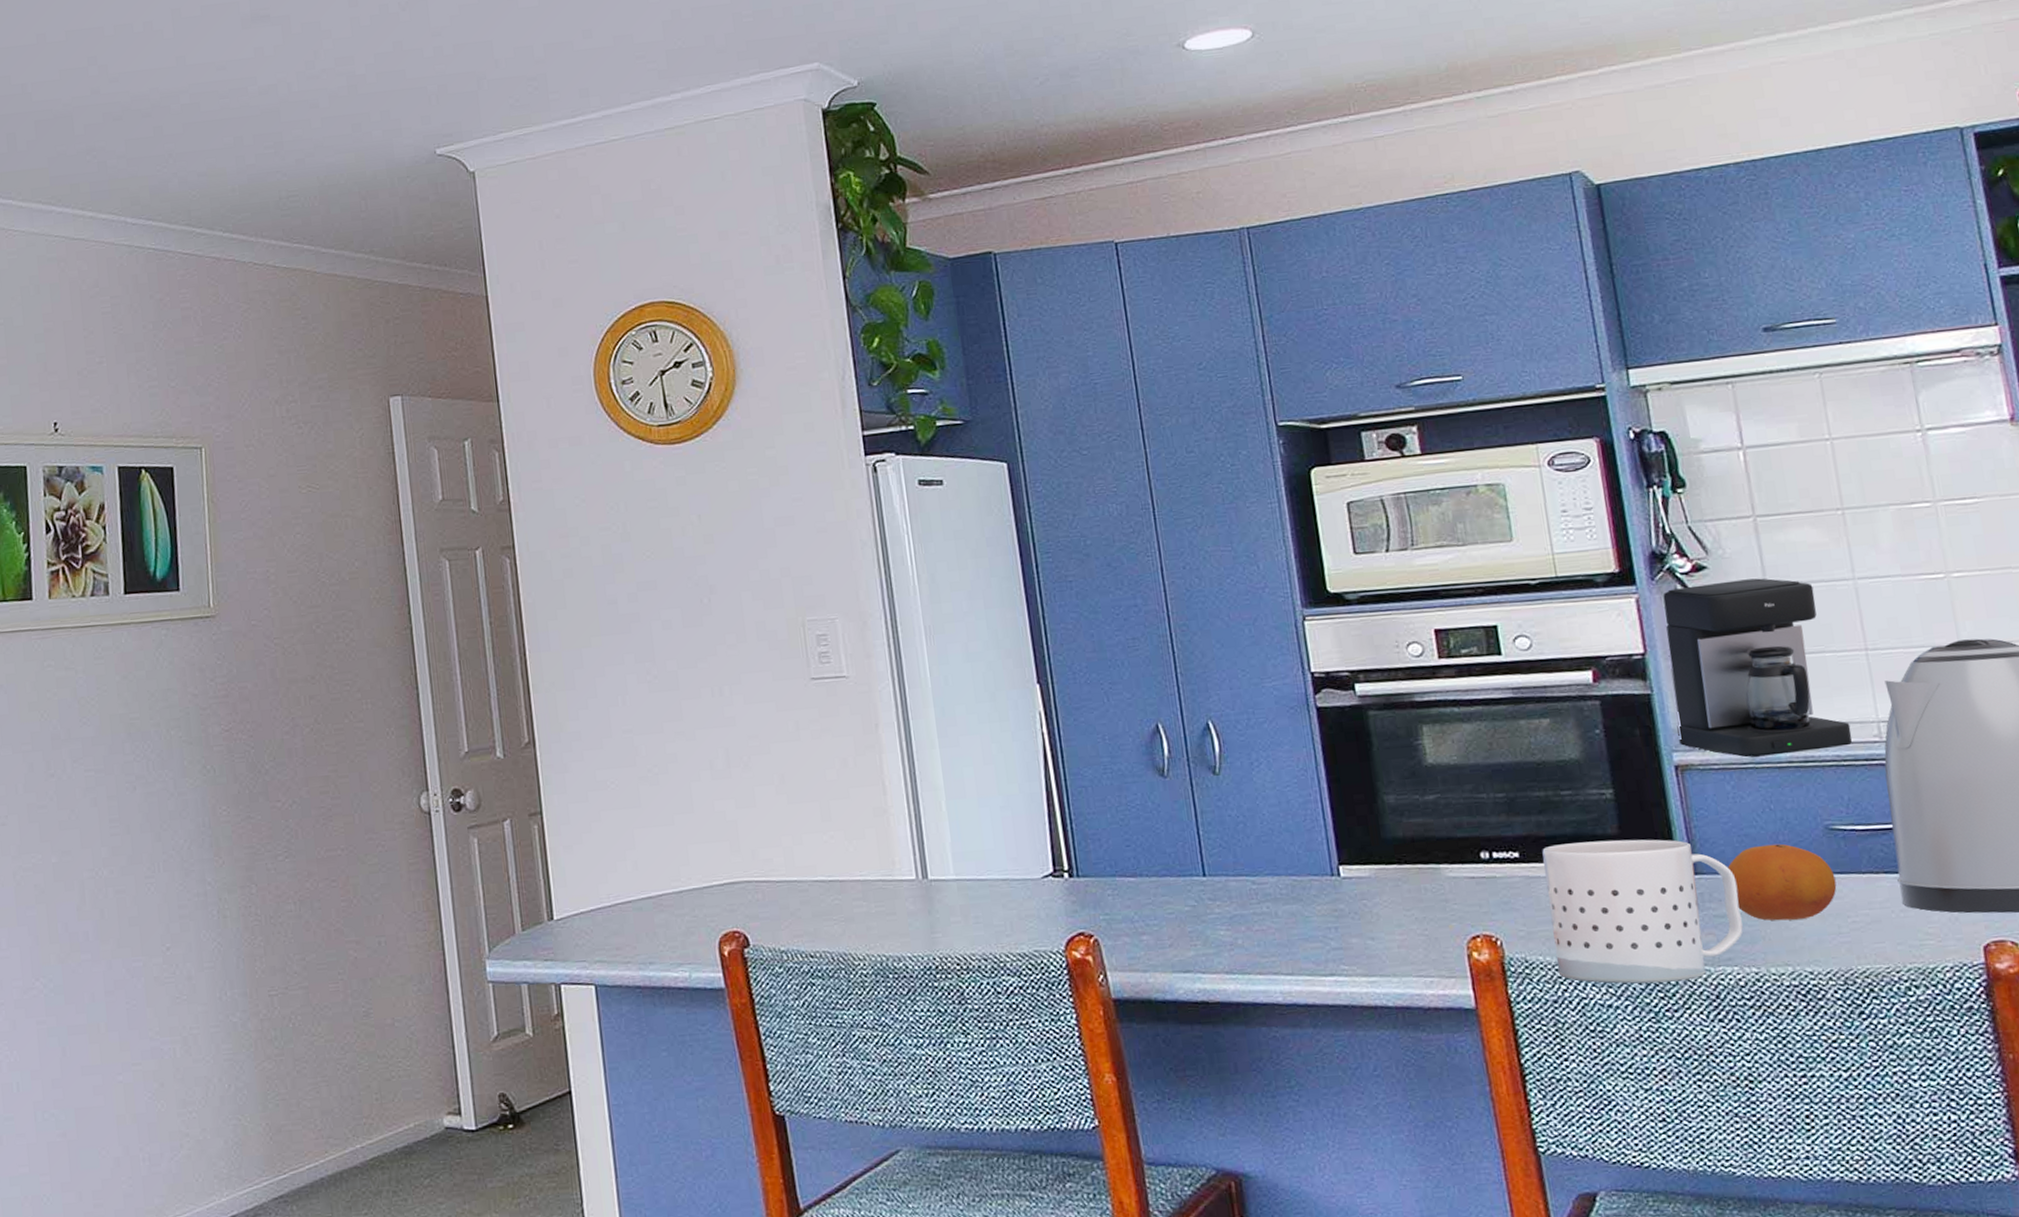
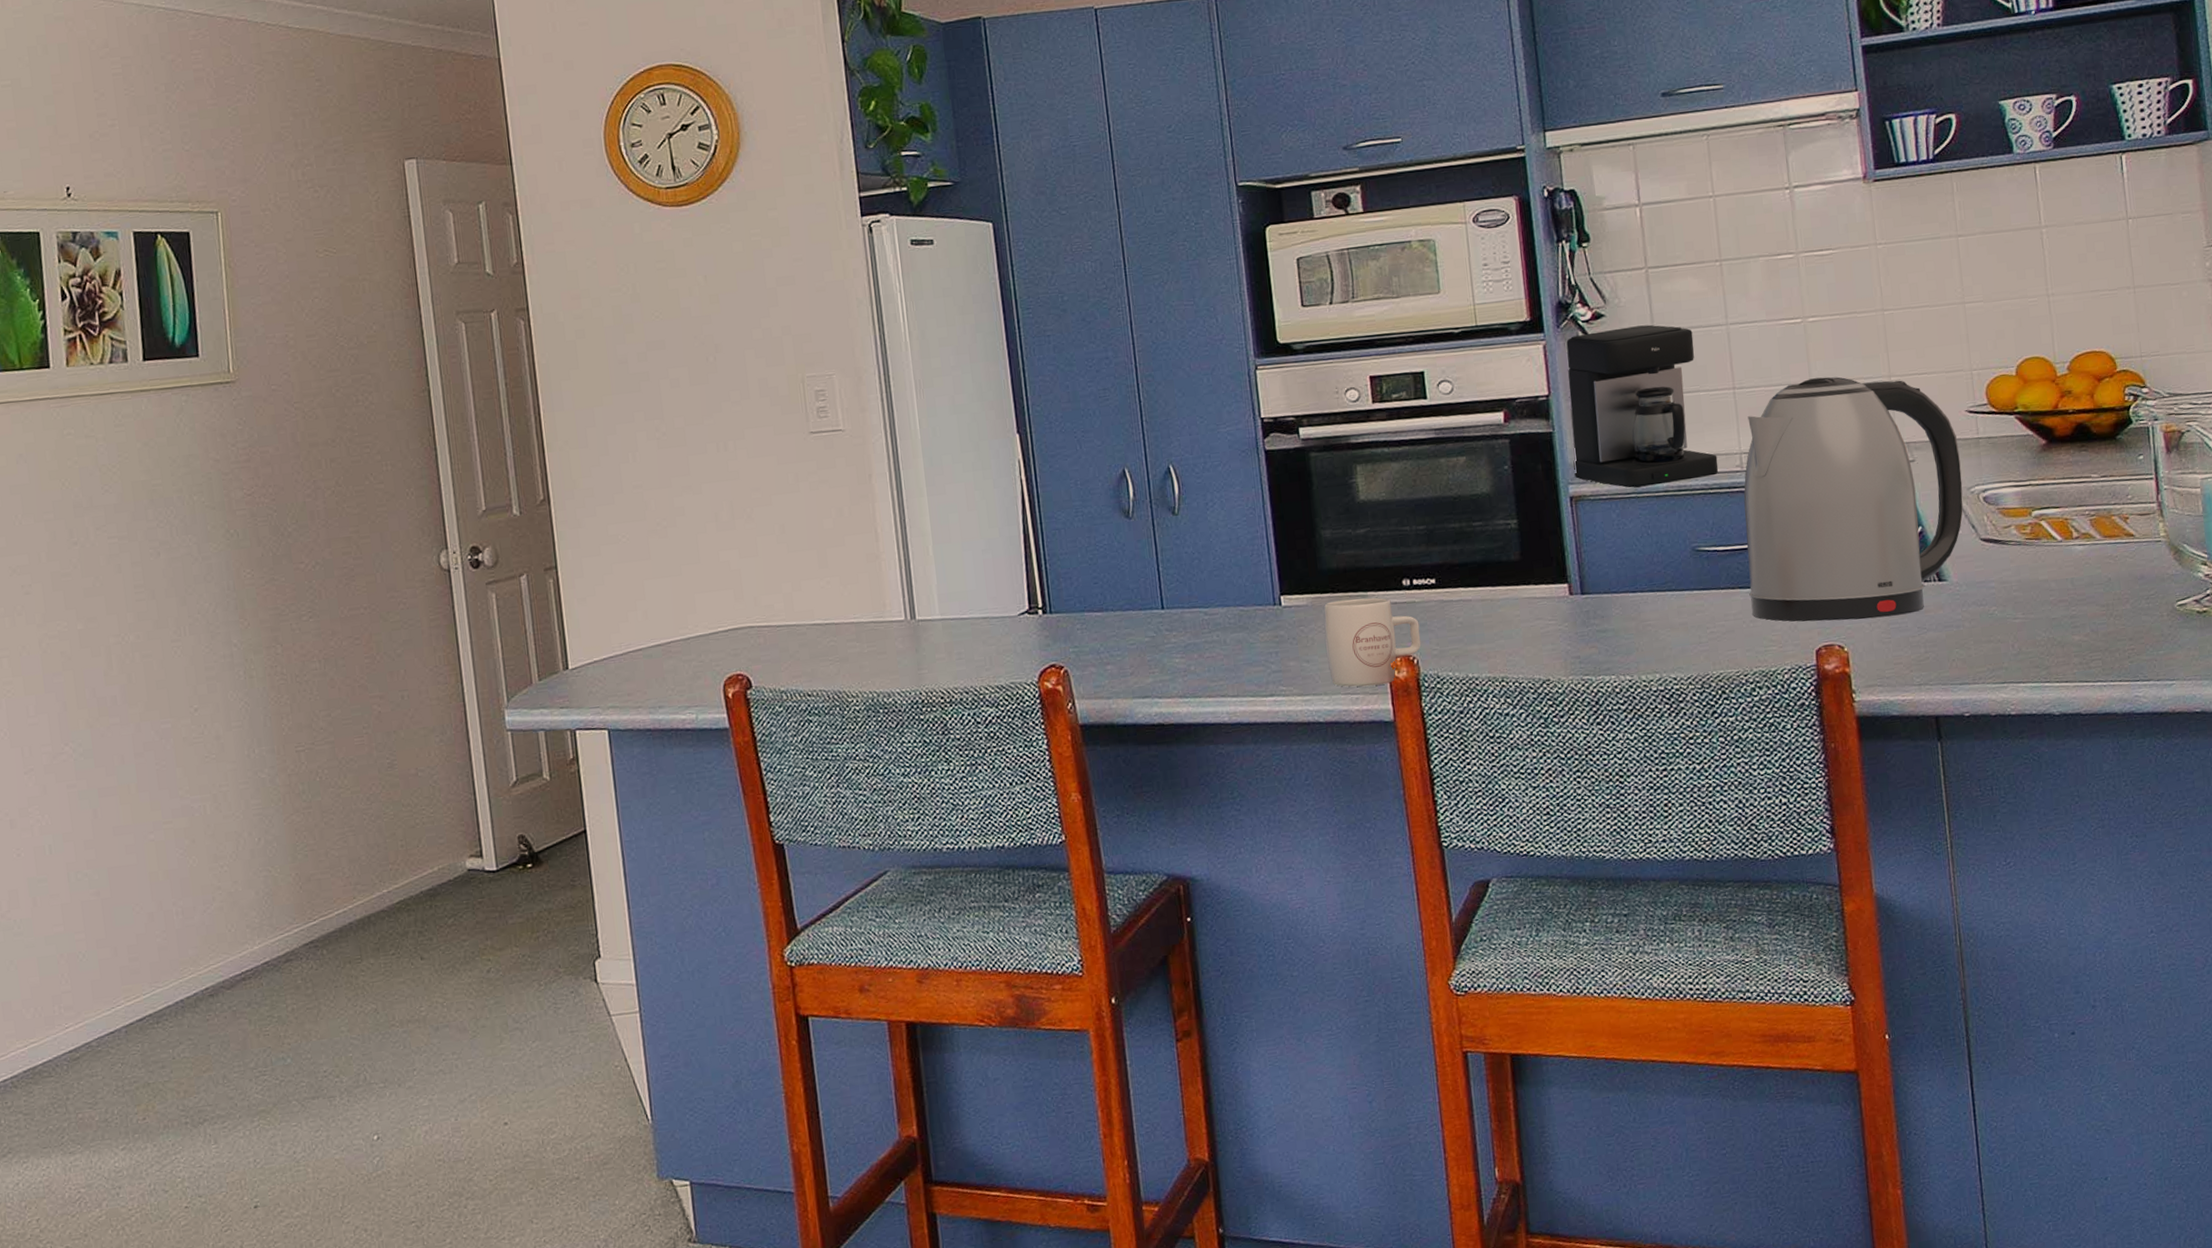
mug: none [1389,871,1505,969] -> present [1323,597,1422,687]
mug: present [1542,839,1743,984] -> none [1455,564,1621,695]
fruit: present [1727,843,1837,921] -> none [1610,564,1700,634]

